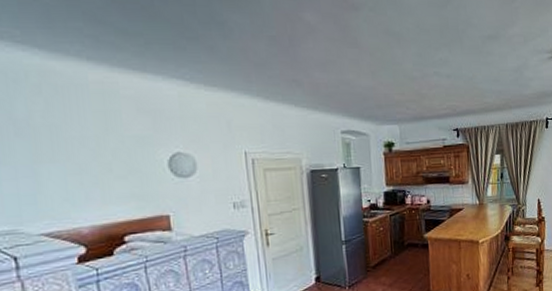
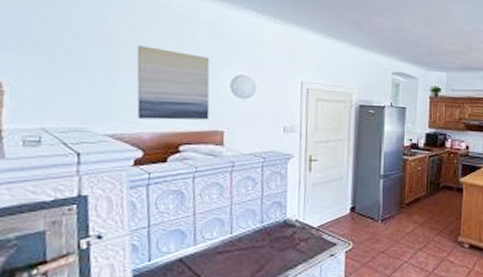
wall art: none [57,132,151,213] -> present [136,45,210,120]

